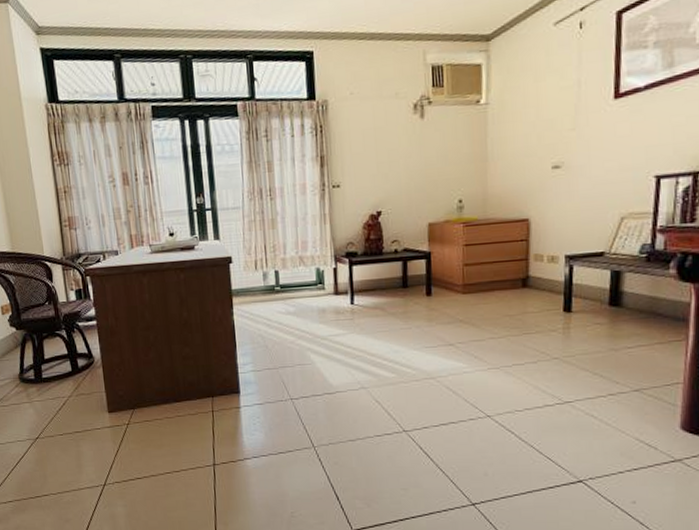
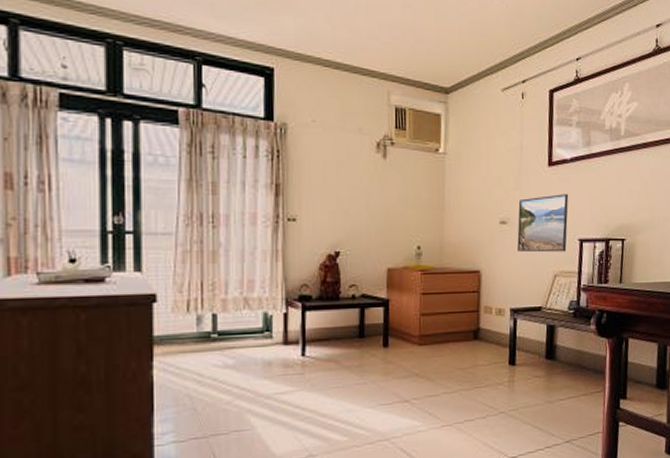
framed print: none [573,127,642,196] -> present [517,194,569,253]

